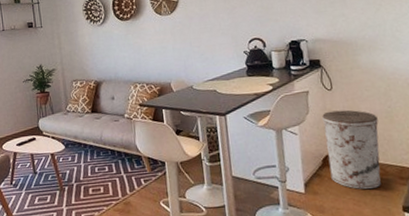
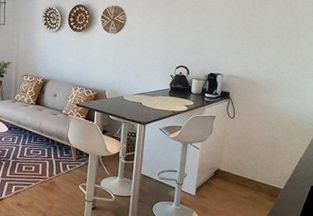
trash can: present [322,110,381,190] -> none [218,135,264,201]

